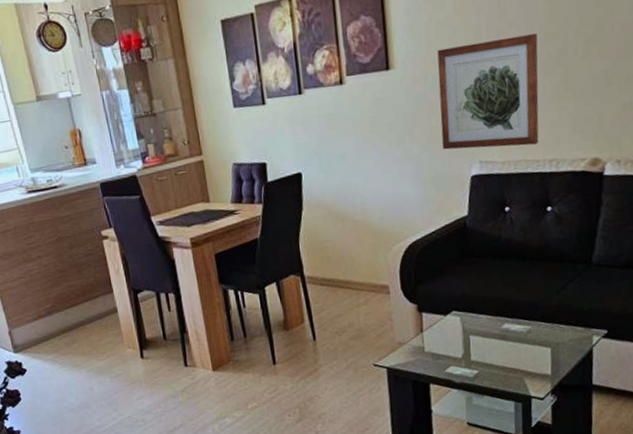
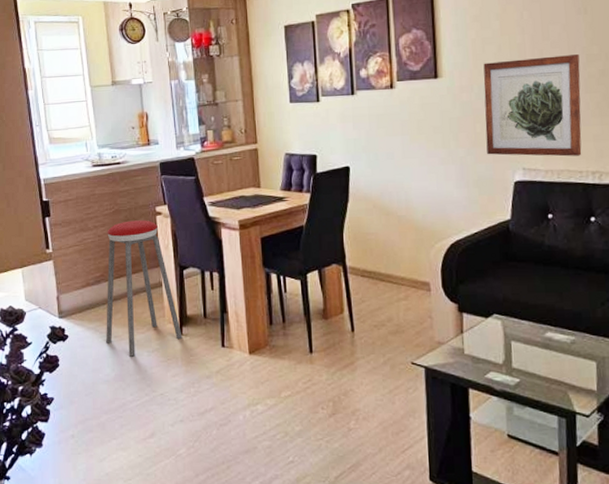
music stool: none [52,245,144,384] -> present [106,220,183,357]

